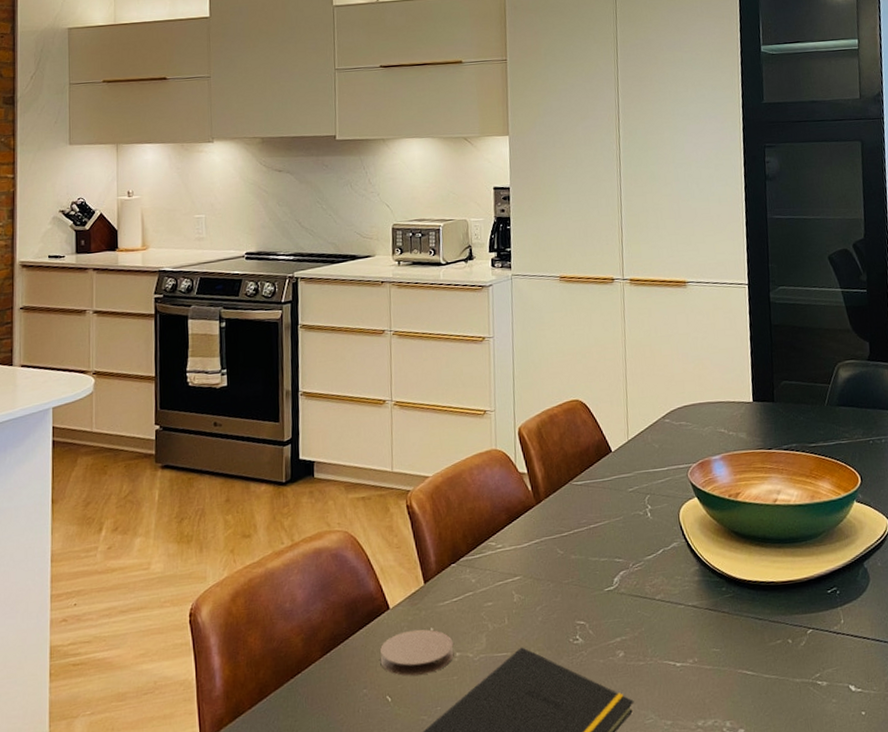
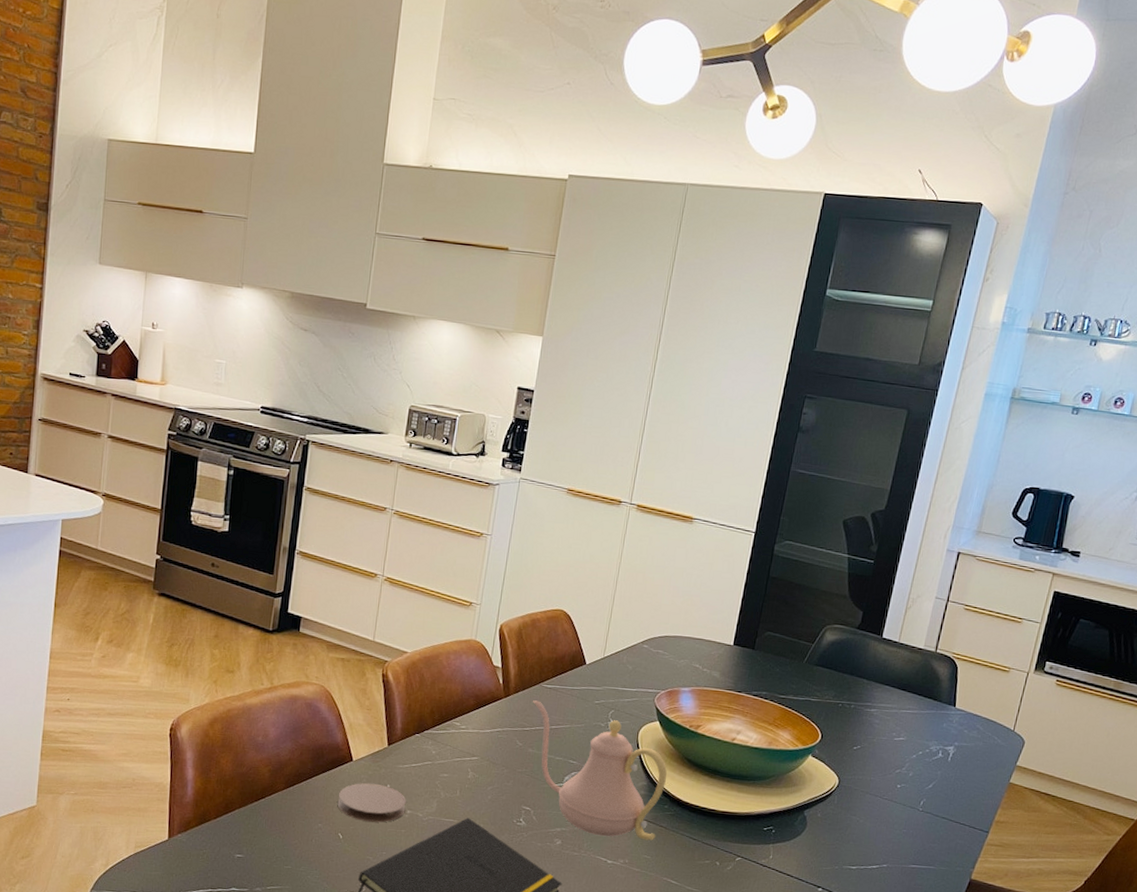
teapot: none [566,501,720,638] -> present [533,700,667,841]

